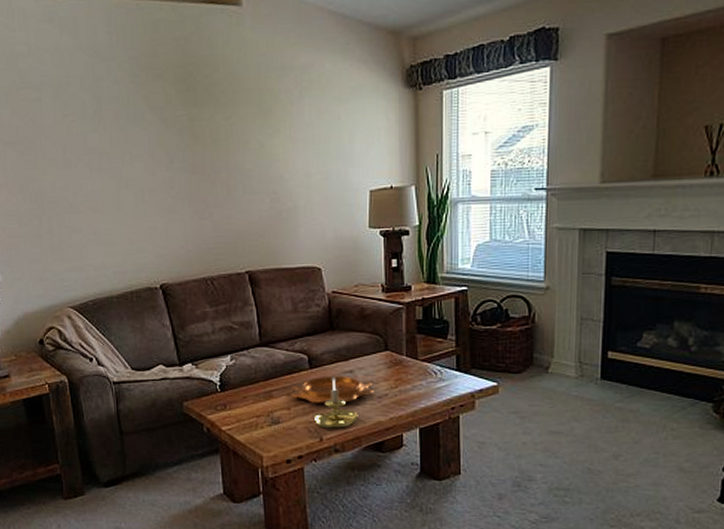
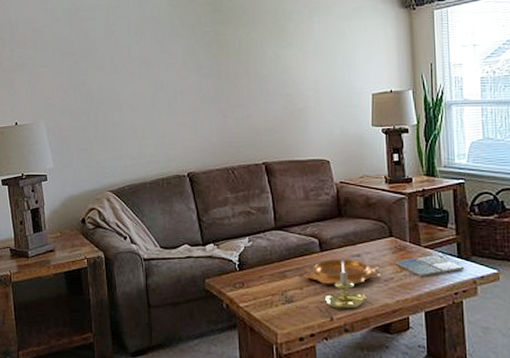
drink coaster: none [390,369,463,391] -> present [395,255,465,276]

